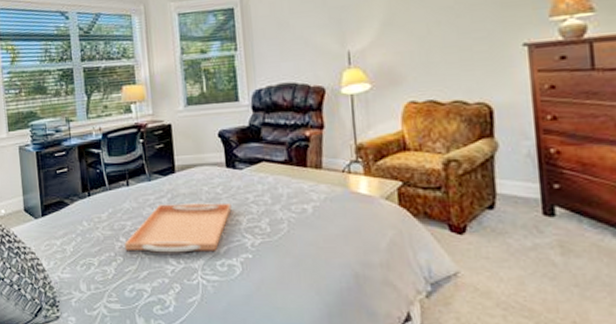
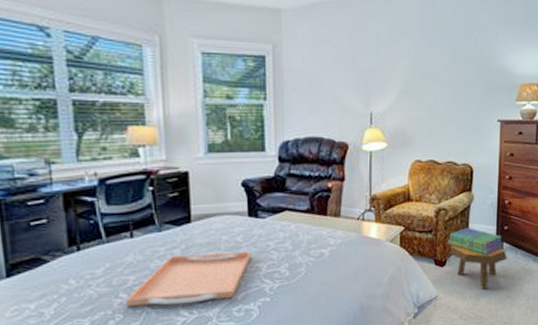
stack of books: none [466,183,554,223] -> present [448,227,503,256]
footstool: none [469,206,566,271] -> present [449,244,508,290]

